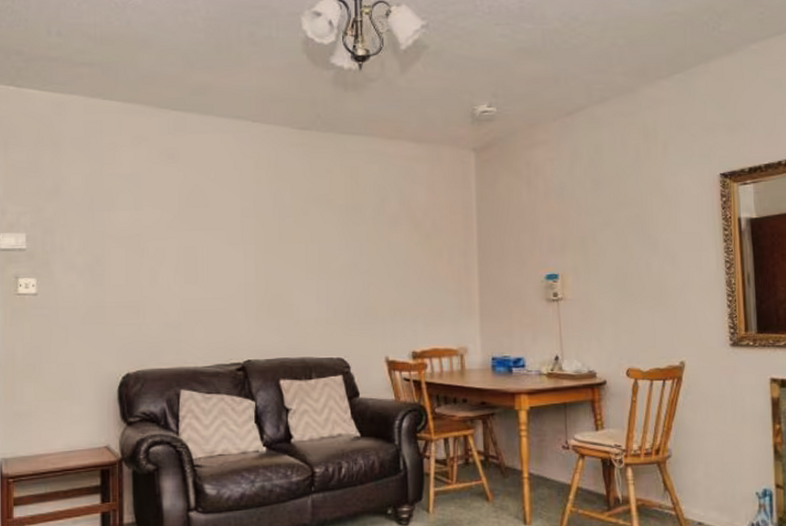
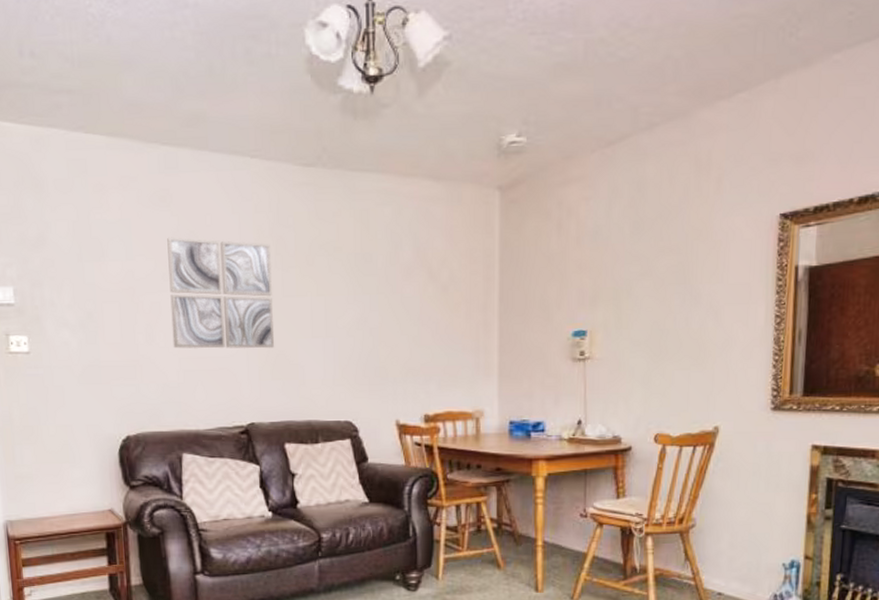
wall art: none [174,189,271,290] -> present [167,237,274,349]

